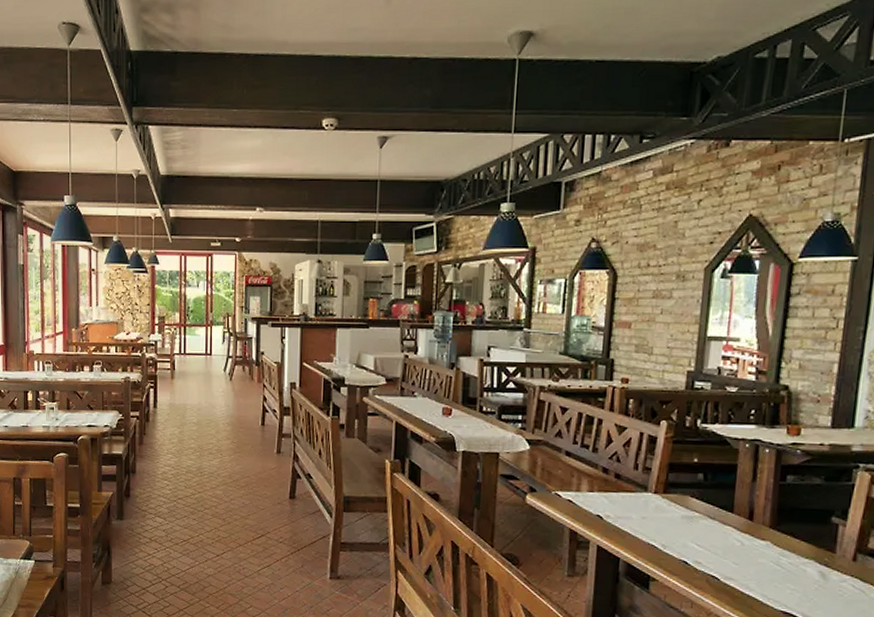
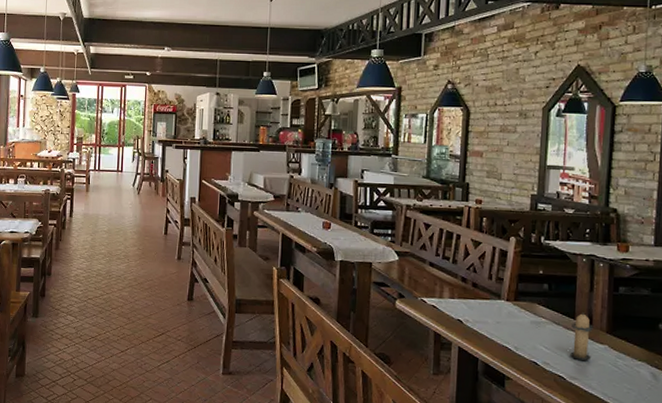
candle: none [726,505,754,559] -> present [570,312,593,361]

